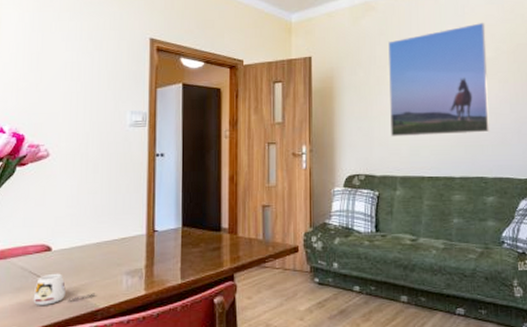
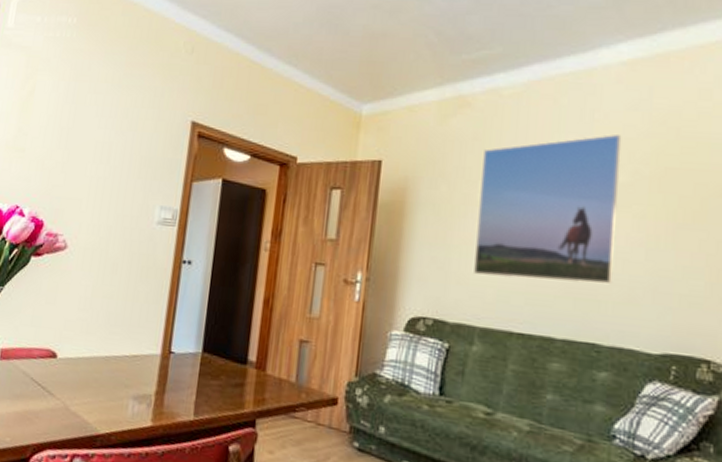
mug: present [33,273,95,305] -> none [31,384,97,421]

